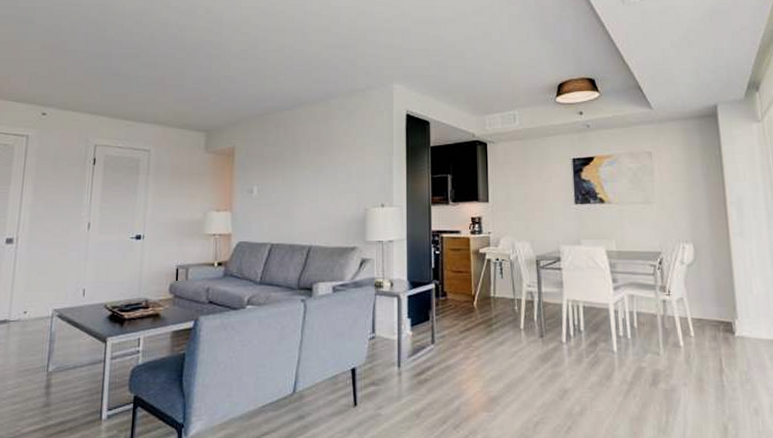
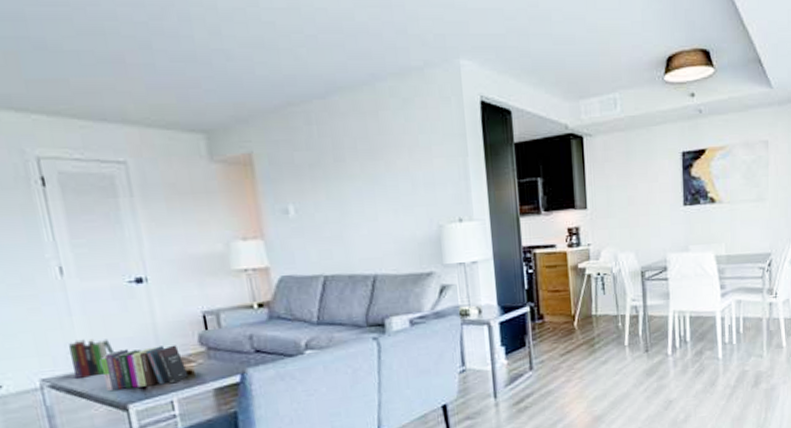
books: none [76,280,108,313] -> present [68,338,114,380]
books: none [96,291,156,324] -> present [101,345,189,390]

